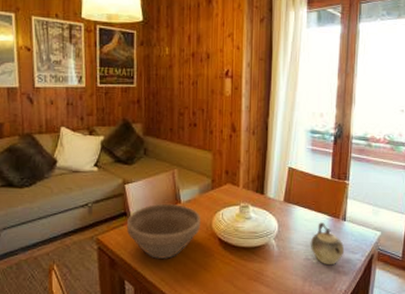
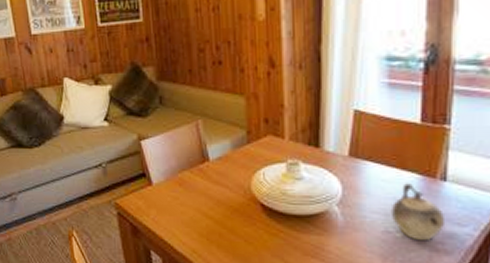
flower pot: present [126,203,201,260] -> none [146,161,237,229]

